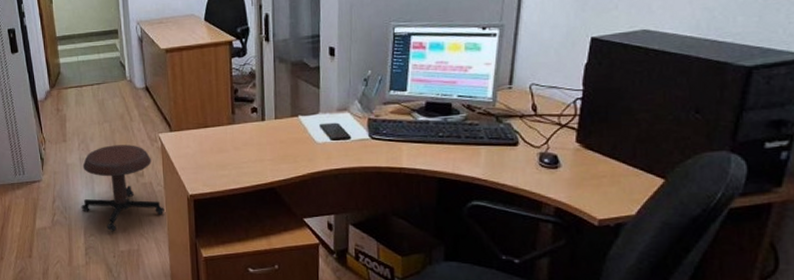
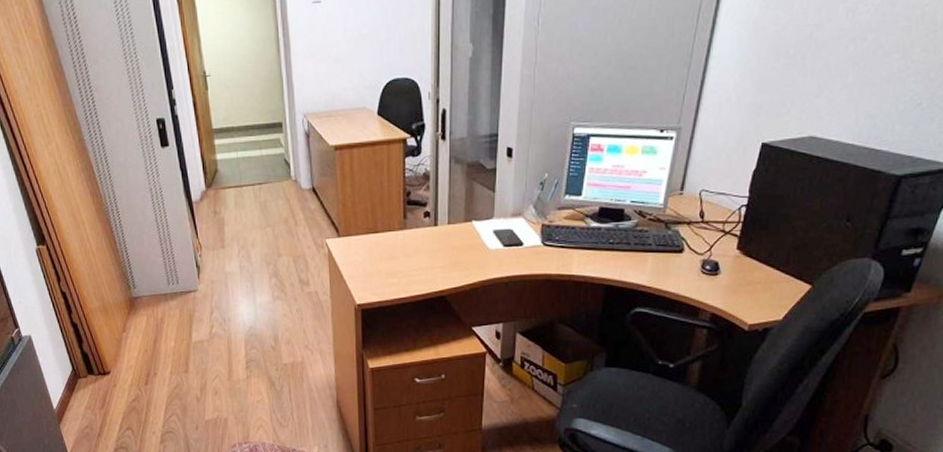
stool: present [81,145,165,232] -> none [241,251,331,344]

